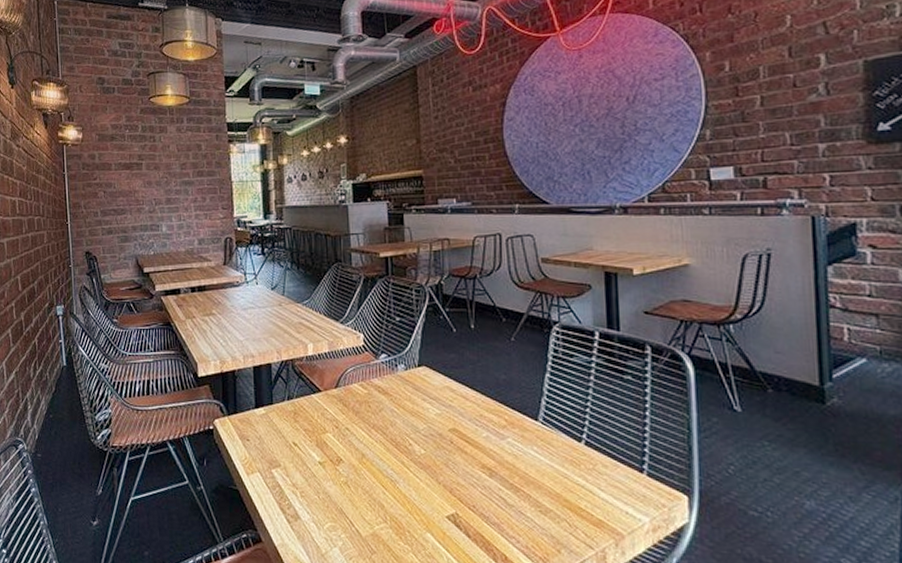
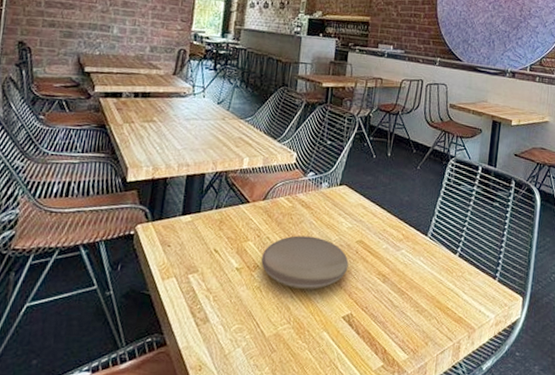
plate: none [344,425,444,486] -> present [261,235,349,290]

